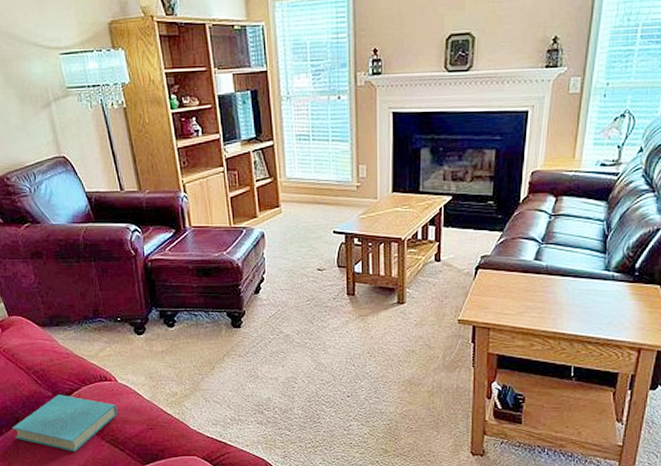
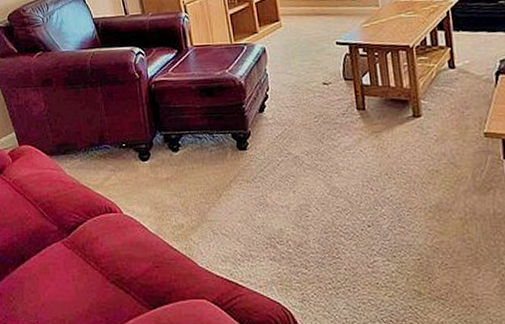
book: present [12,394,118,451] -> none [17,228,123,294]

